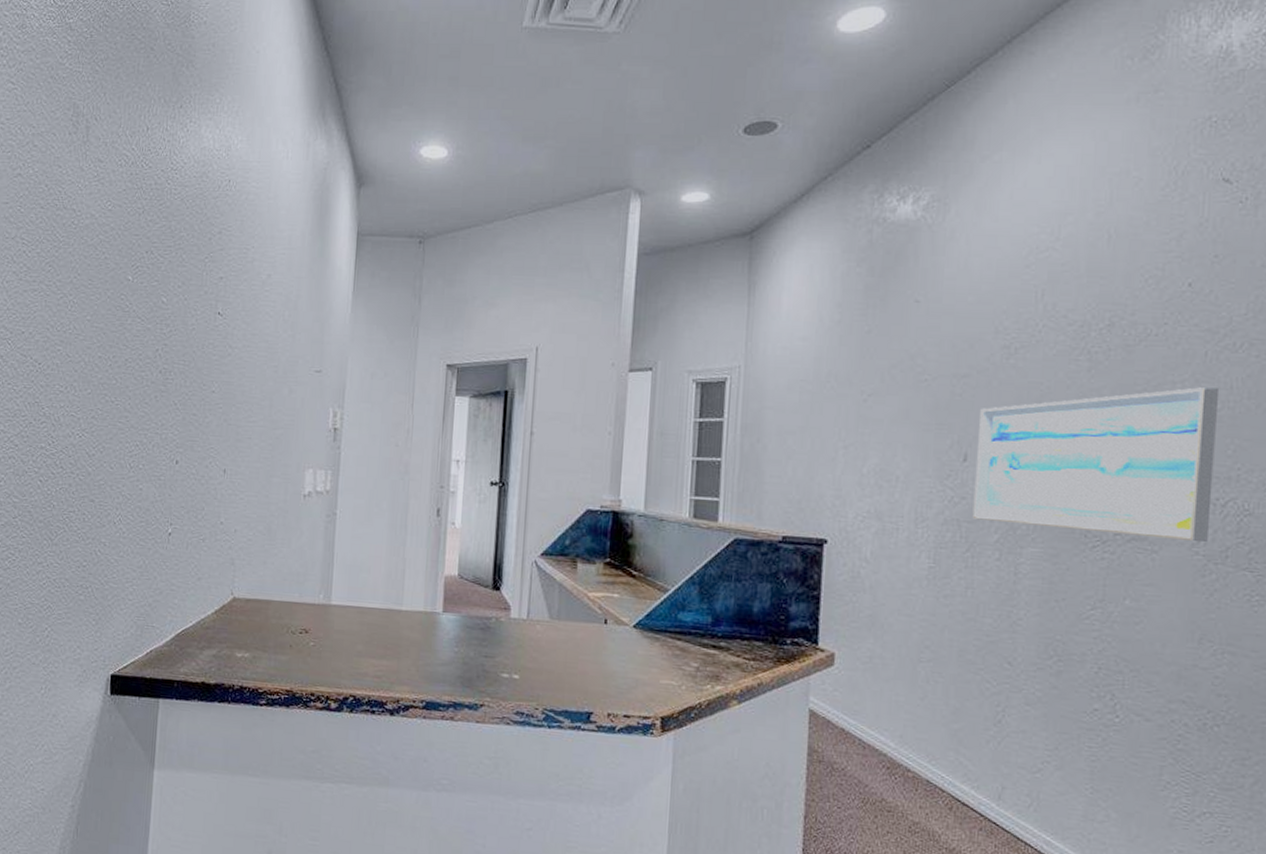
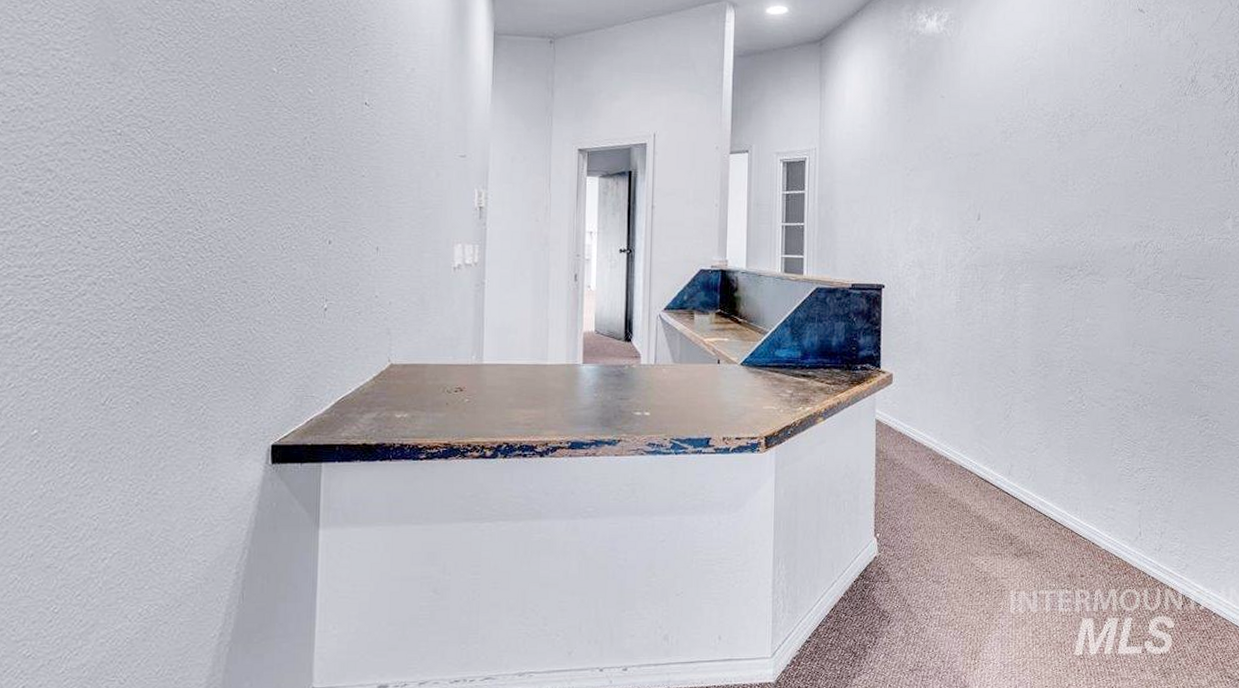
wall art: present [972,387,1220,543] -> none [985,161,1141,274]

